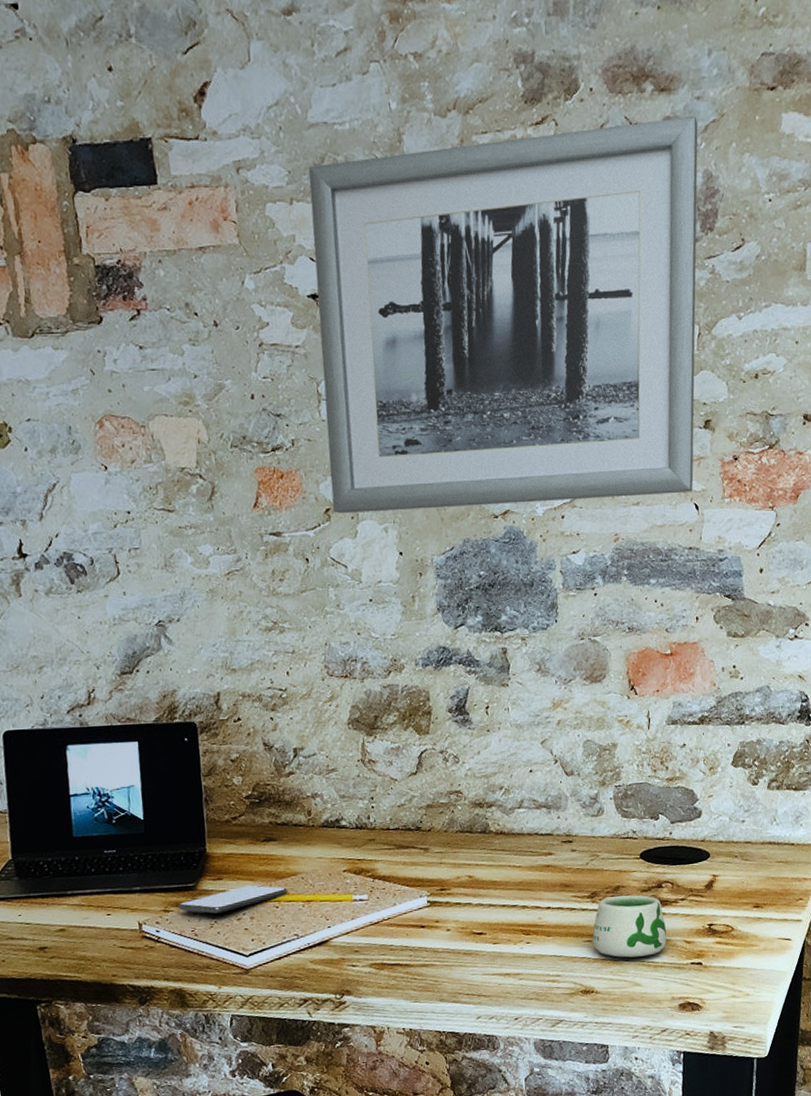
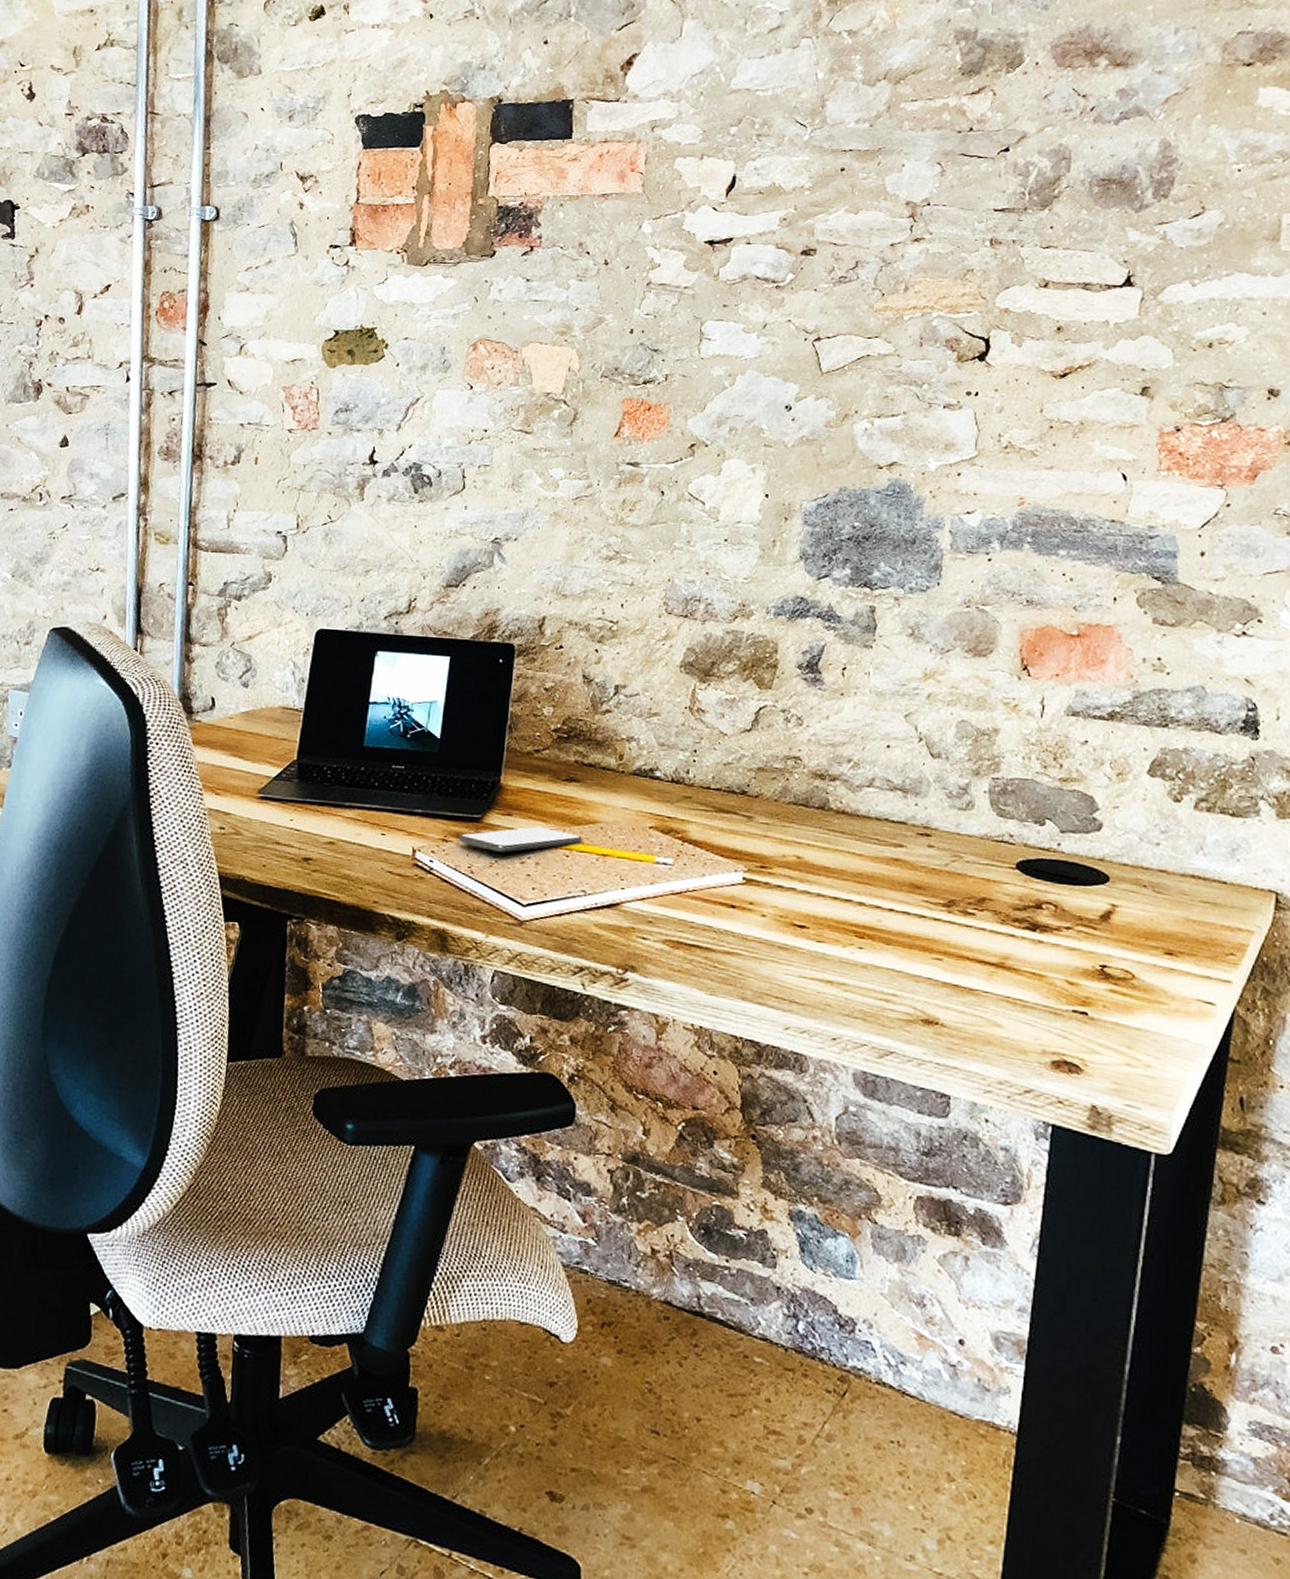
wall art: present [309,115,698,513] -> none [699,88,1157,462]
mug: present [592,894,667,958] -> none [944,909,1043,991]

